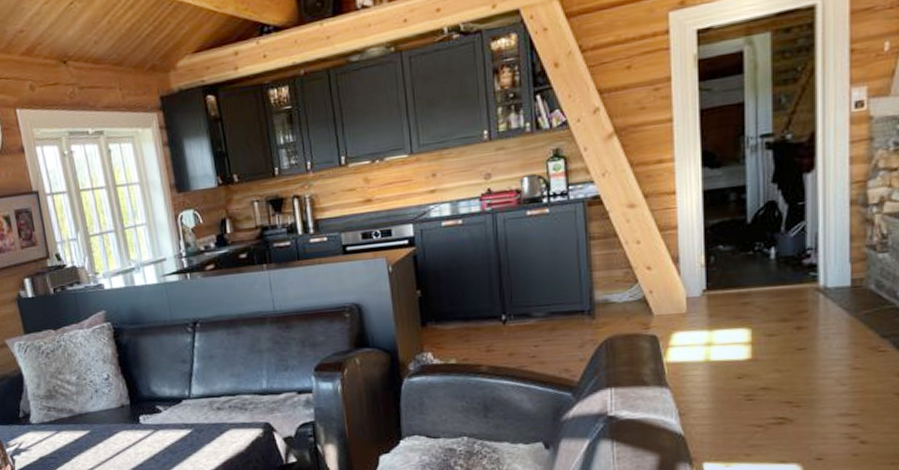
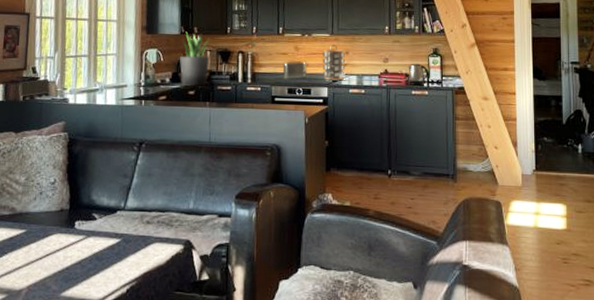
planter: none [221,181,261,249] -> present [179,31,210,86]
toaster: none [351,194,385,222] -> present [282,60,308,80]
spice rack: none [401,166,435,215] -> present [322,44,346,81]

